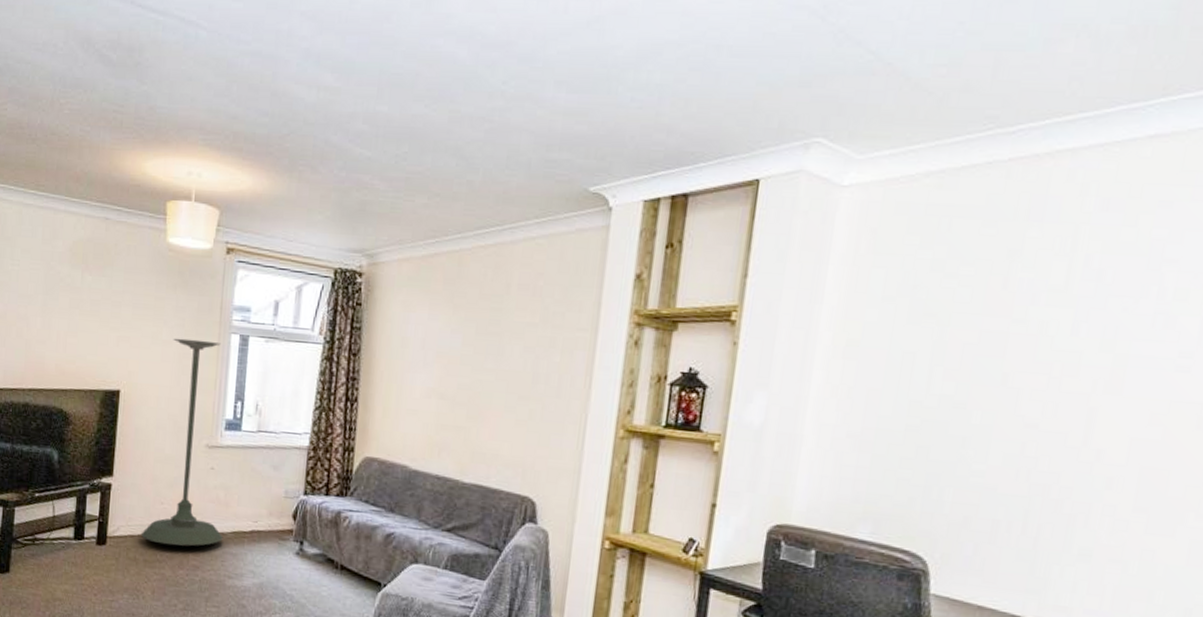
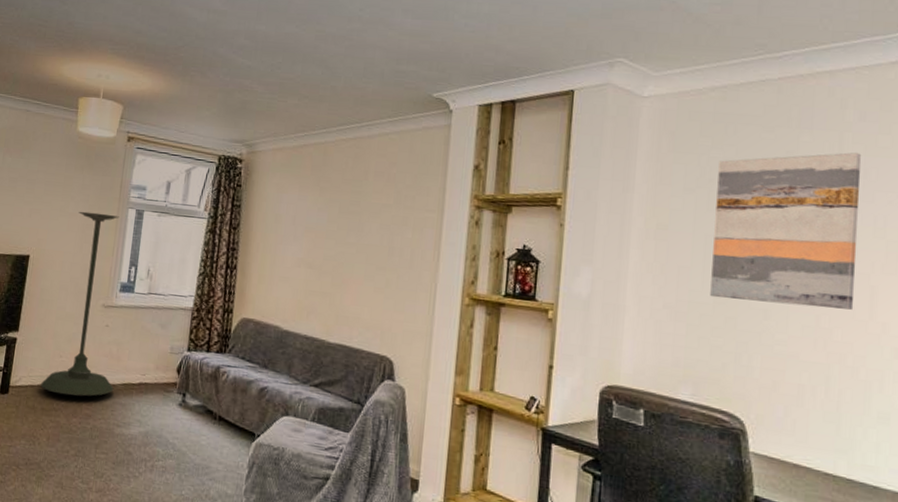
wall art: none [902,250,1097,435] -> present [710,152,862,310]

